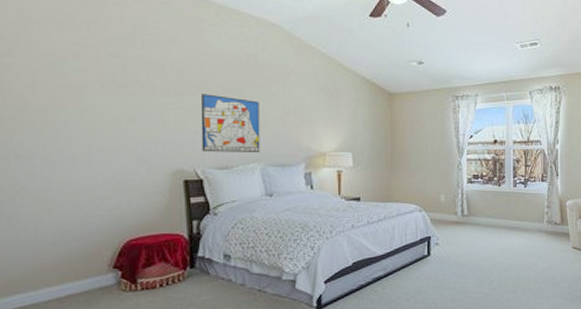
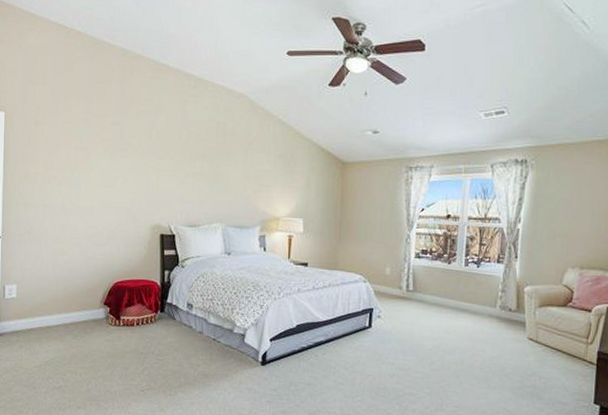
wall art: present [200,94,260,153] -> none [176,158,225,214]

